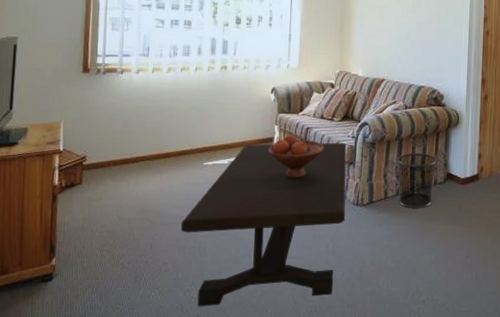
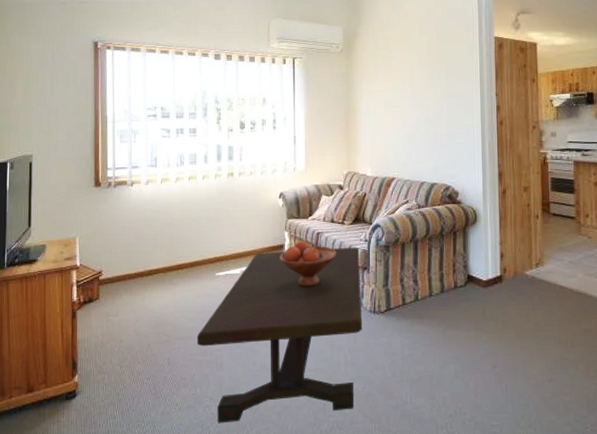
waste bin: present [397,153,437,209] -> none [413,255,456,315]

